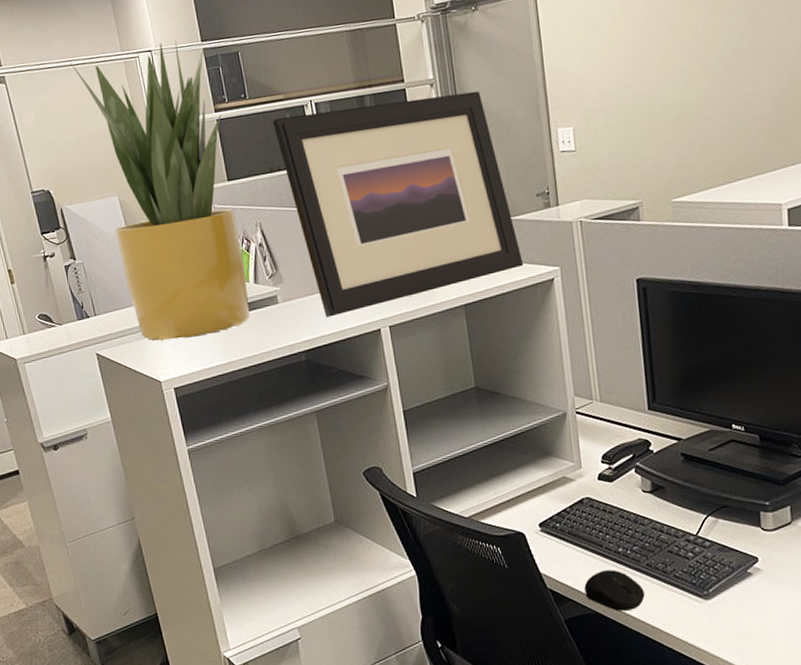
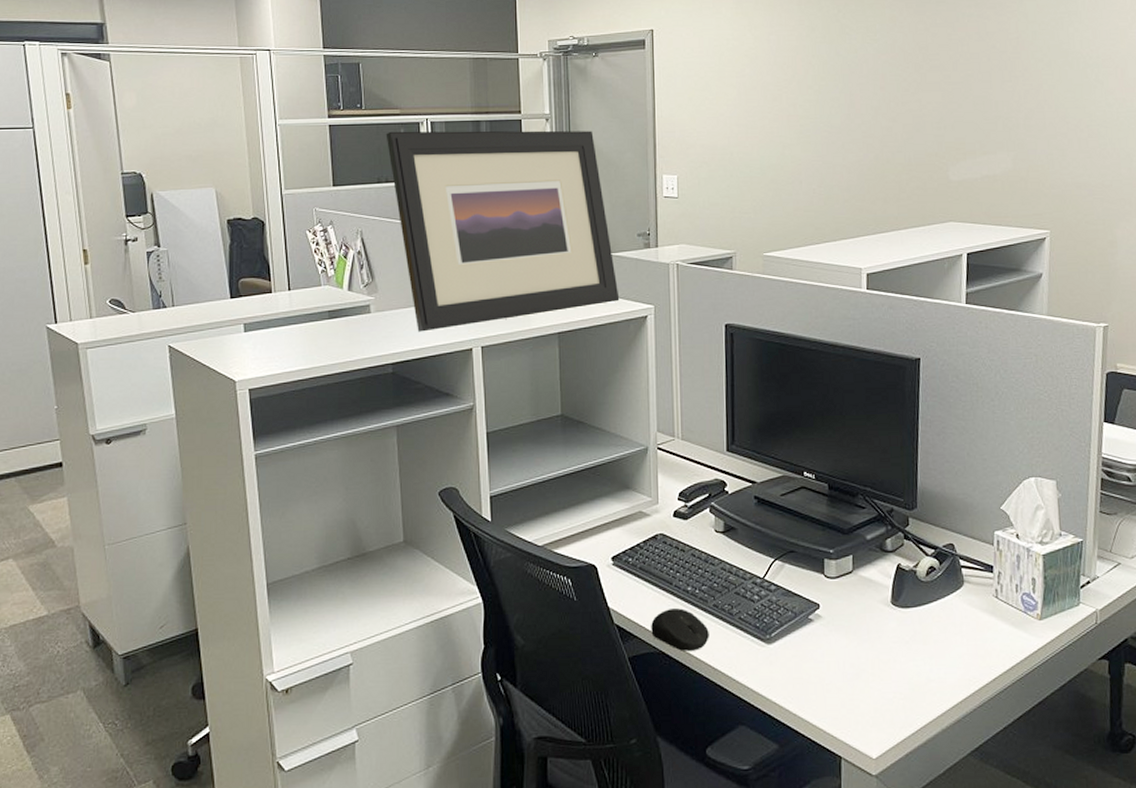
planter: present [69,39,251,341] -> none [182,43,340,339]

